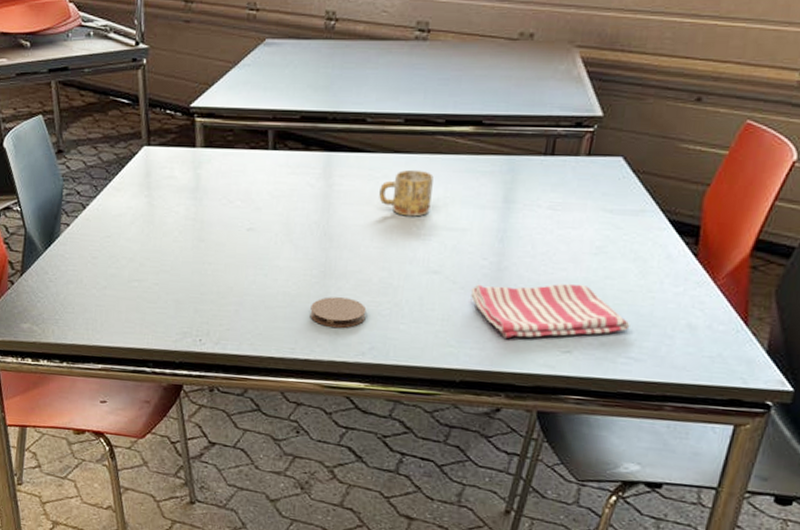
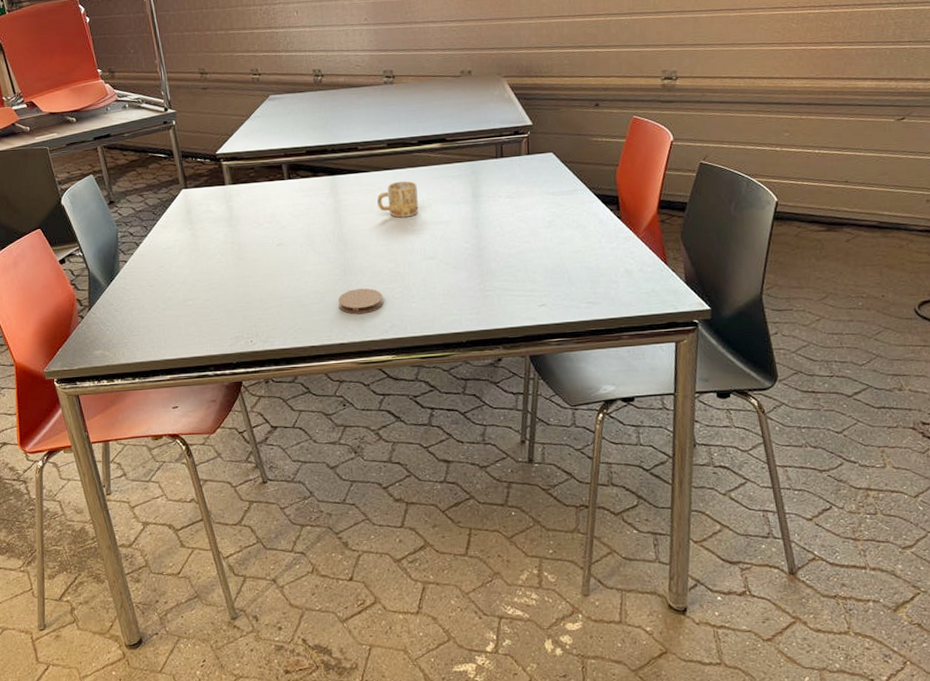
dish towel: present [471,283,630,339] -> none [462,251,585,302]

